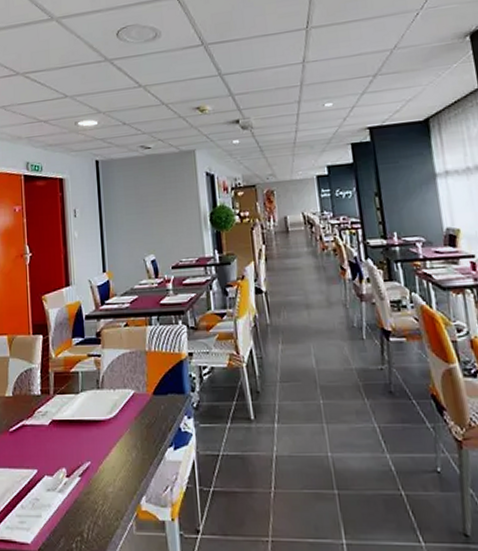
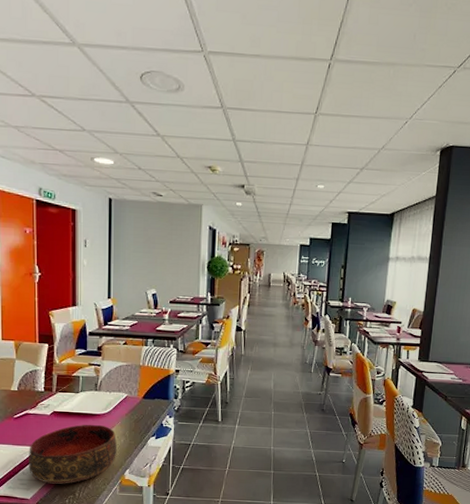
bowl: none [27,434,129,521] -> present [29,424,117,484]

